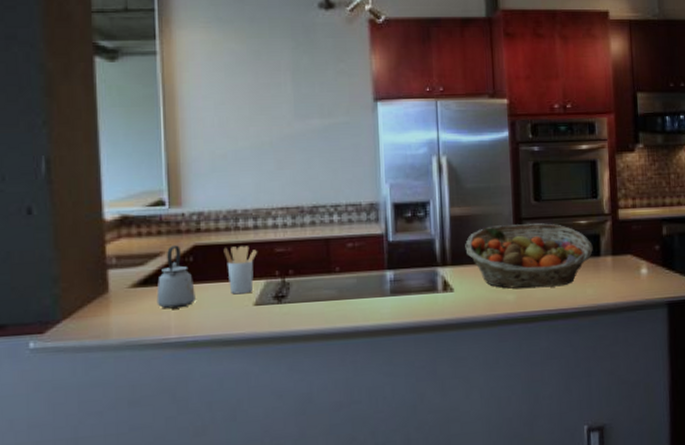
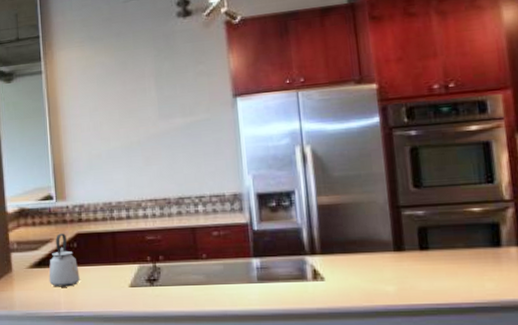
utensil holder: present [223,246,257,295] -> none [101,234,130,277]
fruit basket: present [465,223,593,289] -> none [335,211,491,280]

